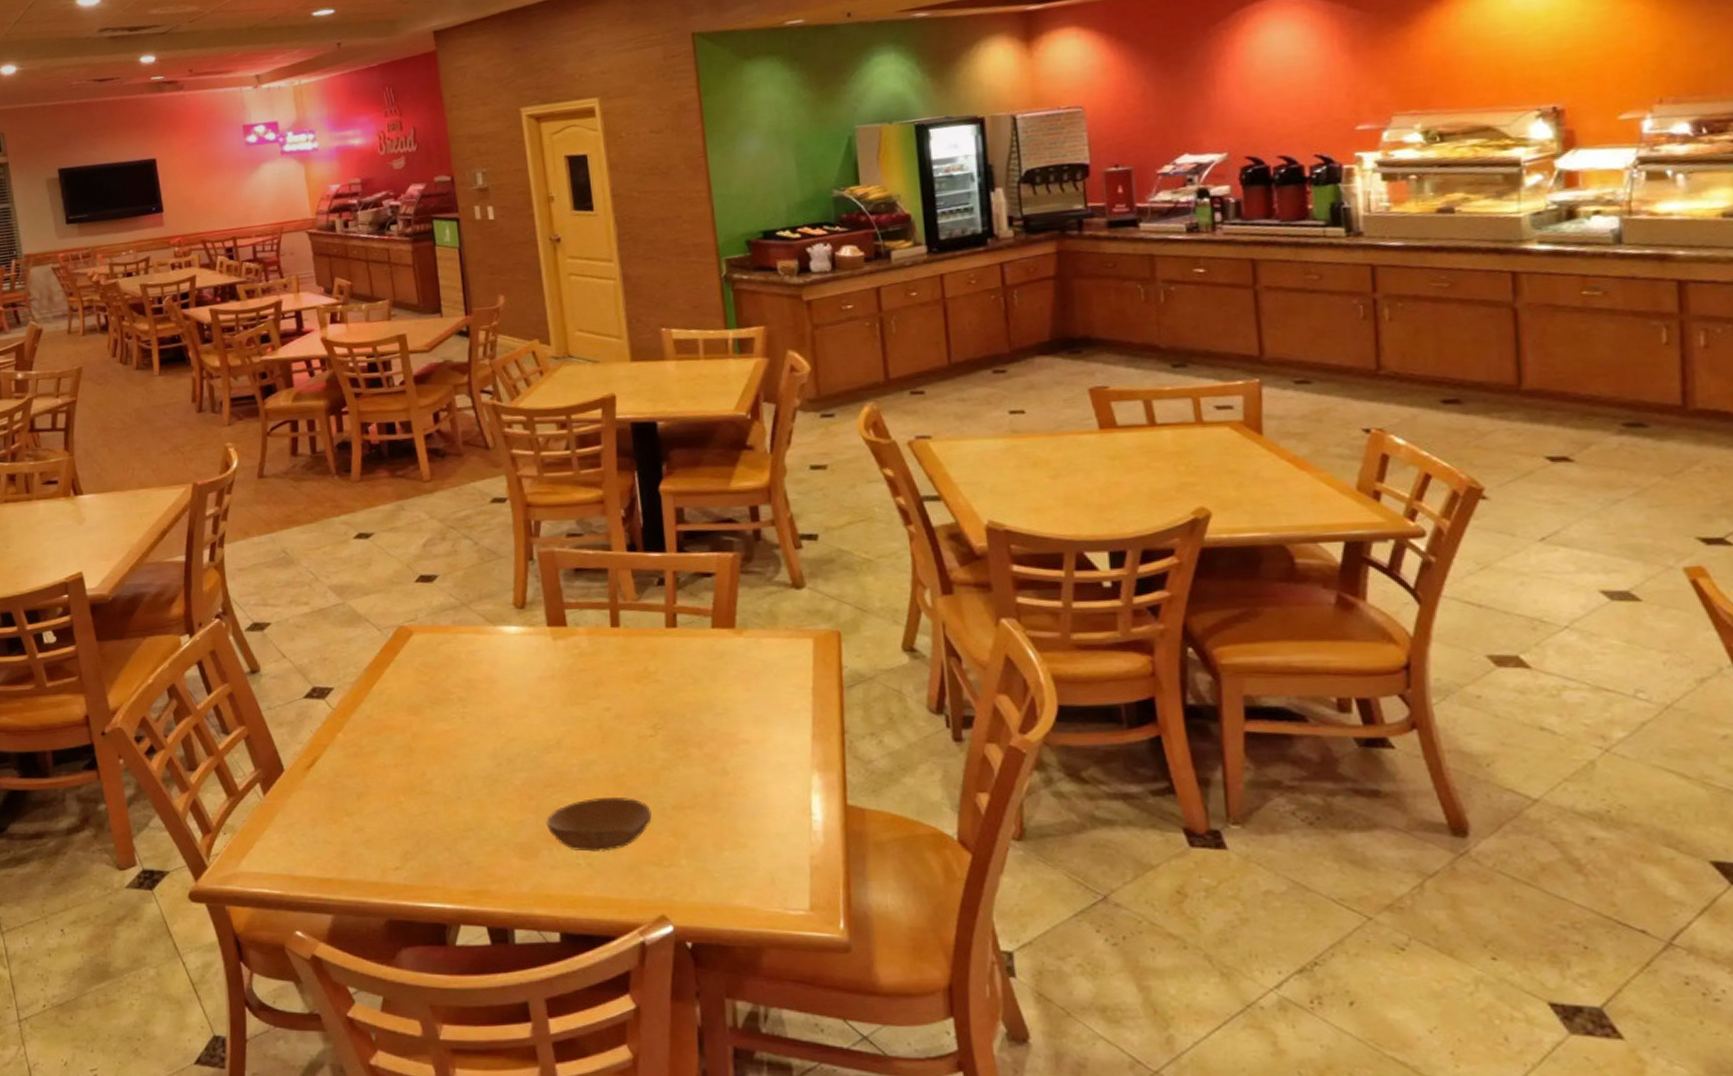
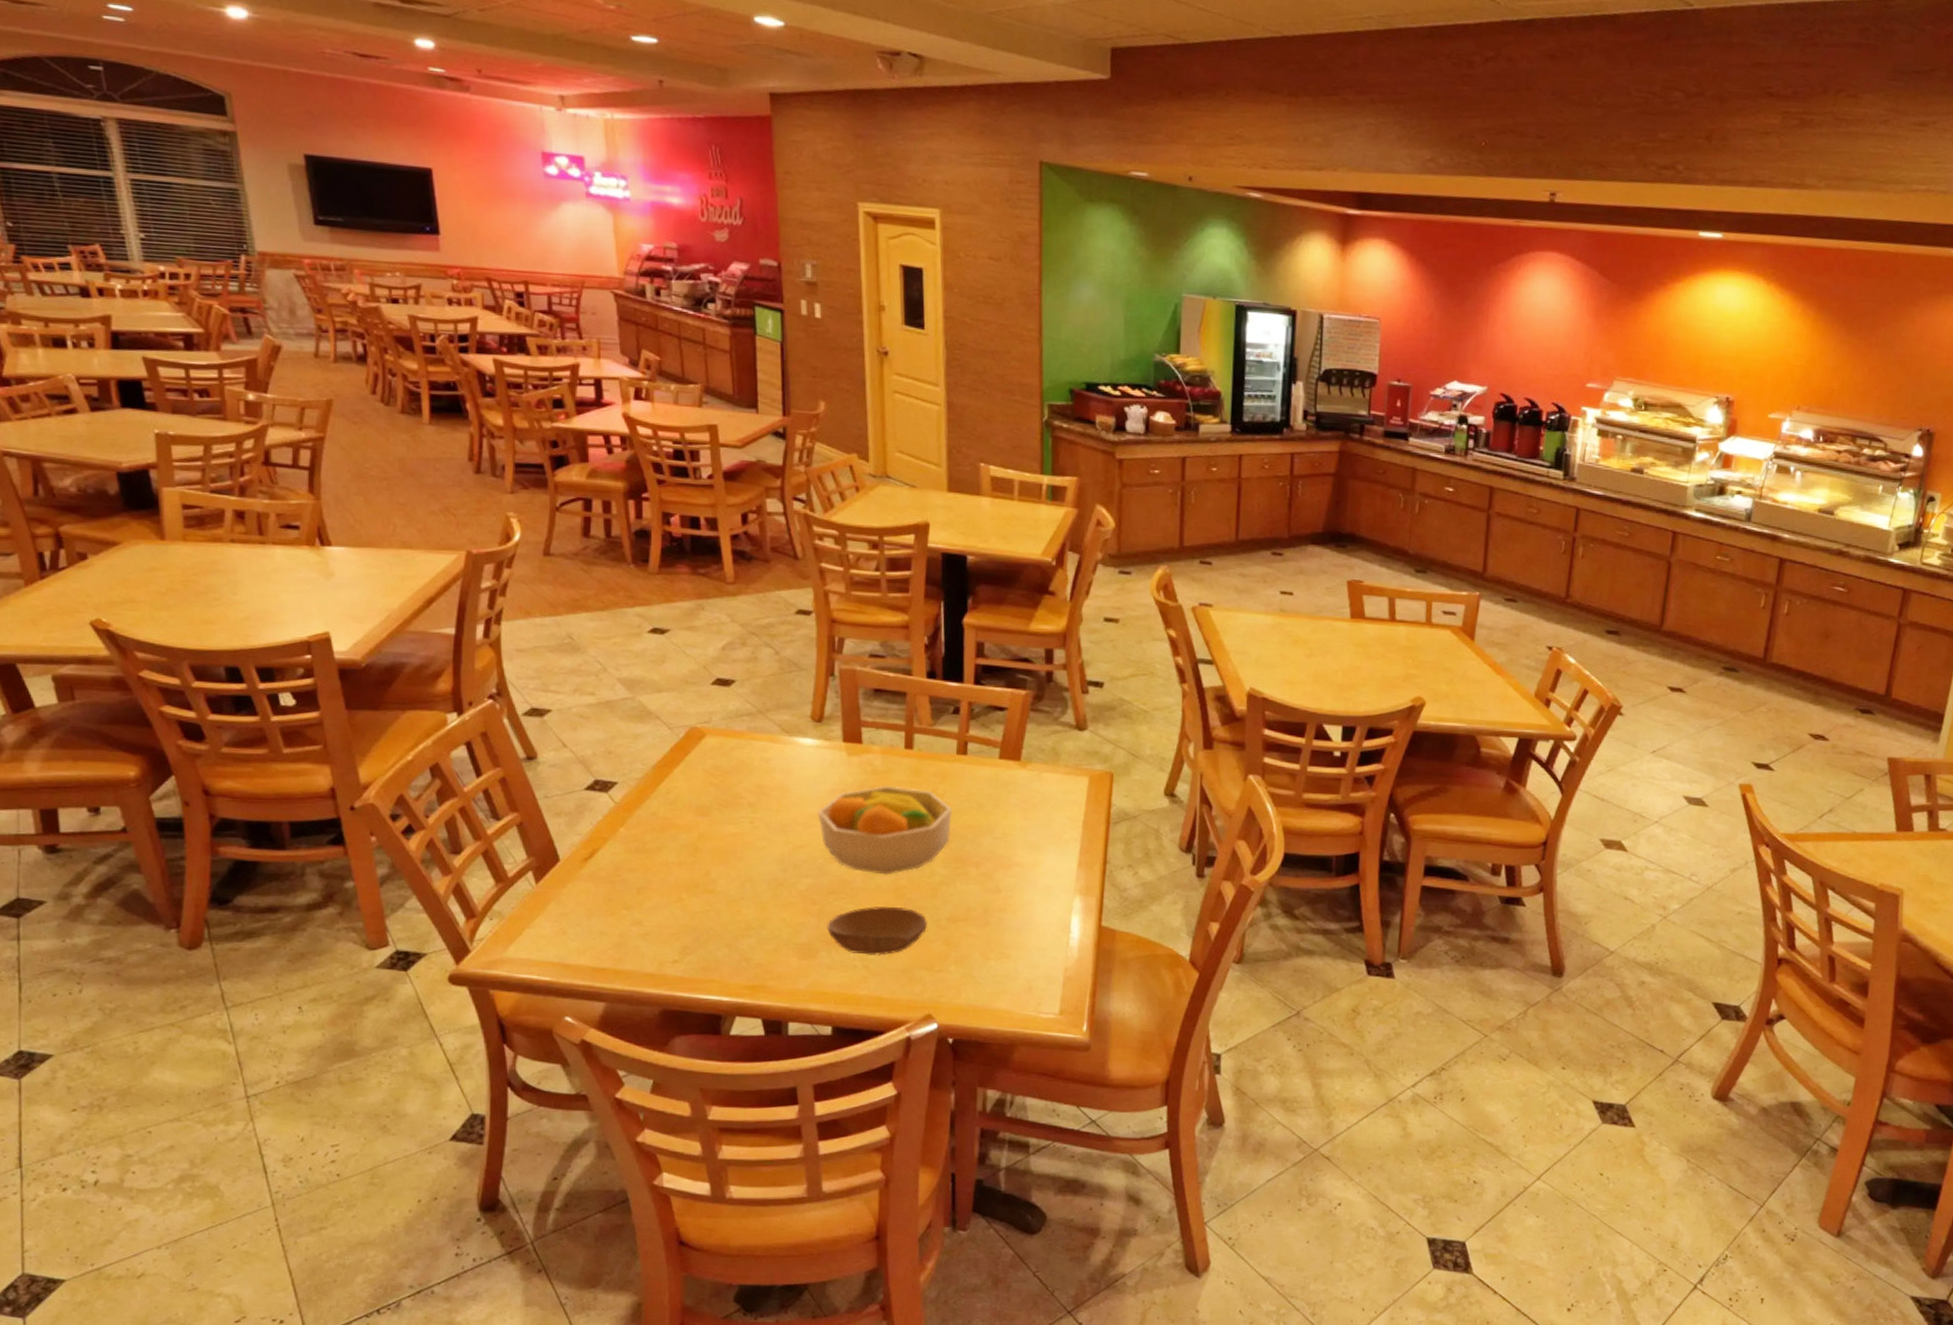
fruit bowl: none [527,667,668,764] -> present [818,785,953,875]

